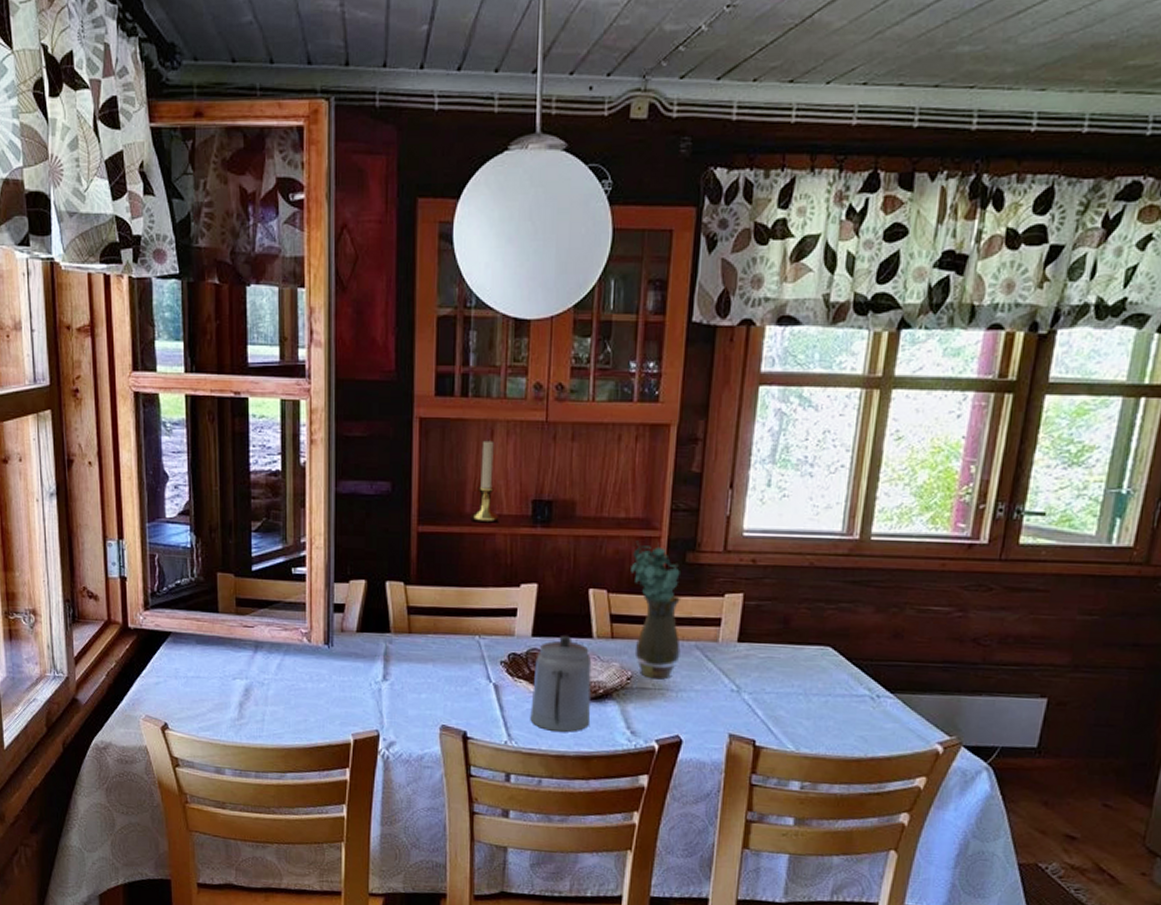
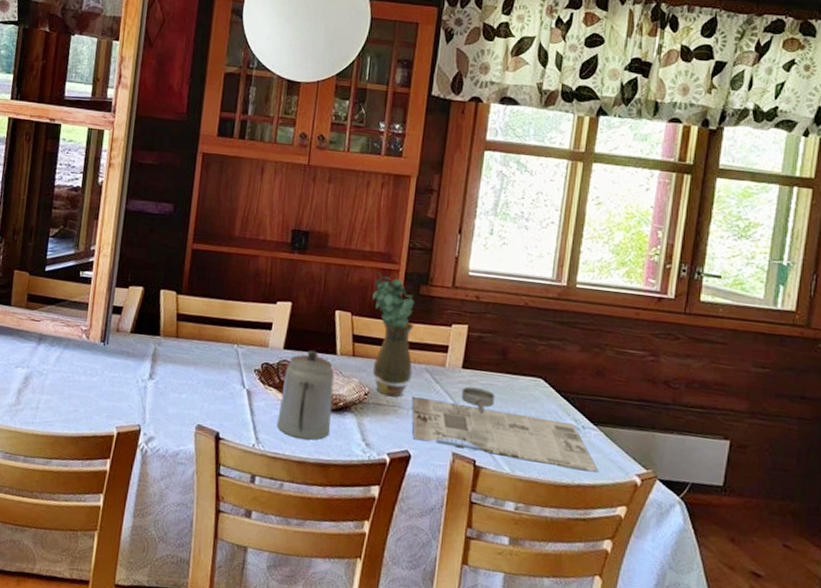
candle holder: present [470,439,499,523] -> none [238,175,263,247]
newspaper: none [680,661,895,744] -> present [411,386,598,473]

